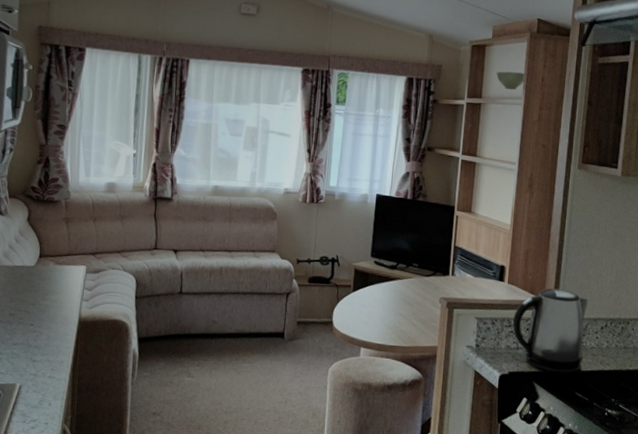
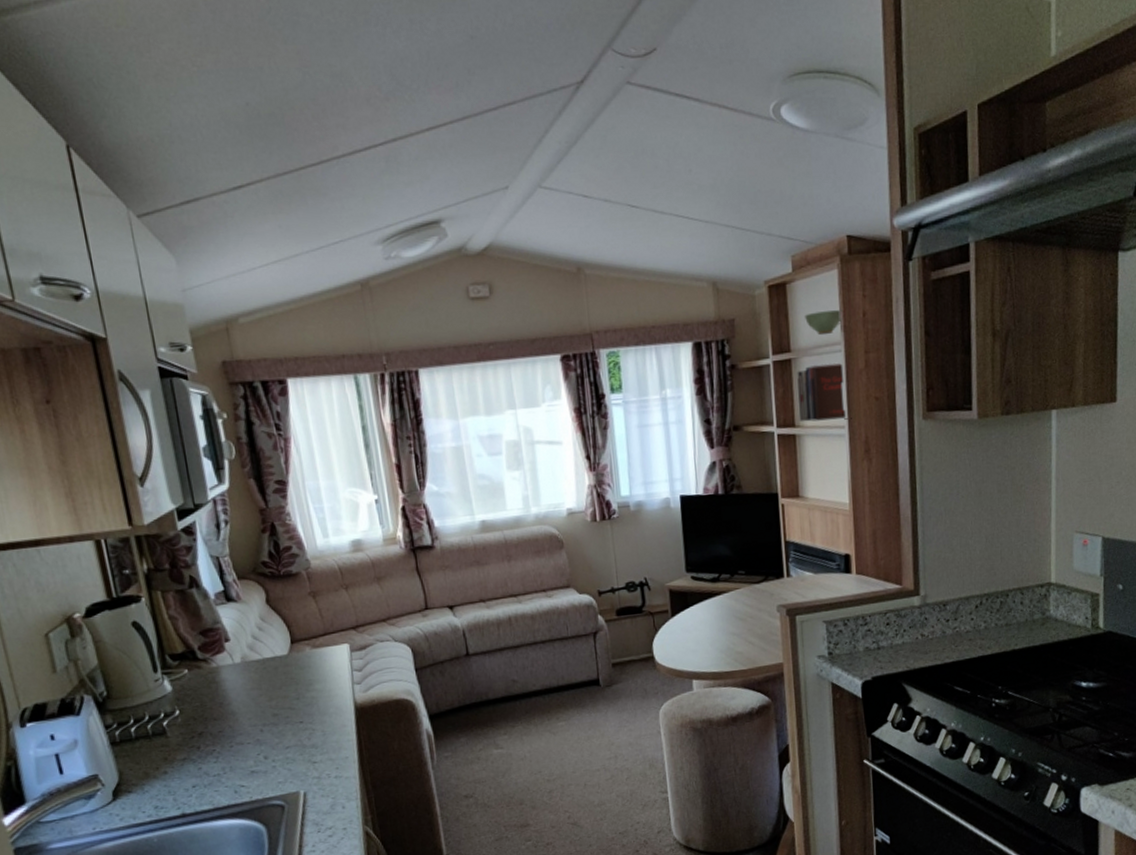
books: none [480,111,521,157] -> present [797,363,847,422]
kettle: present [513,288,588,377] -> none [869,569,959,672]

